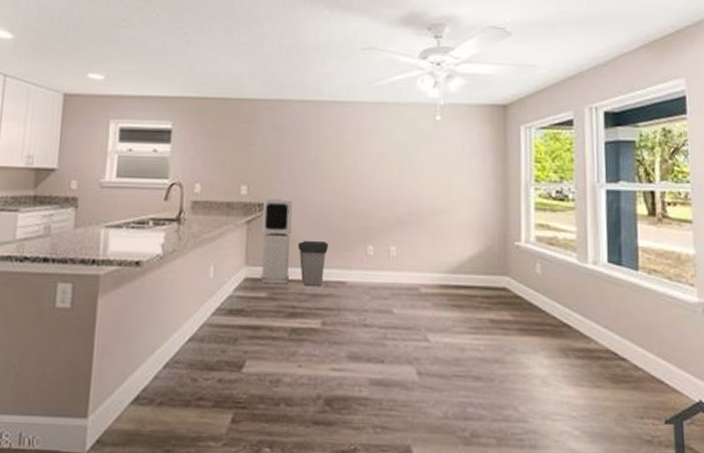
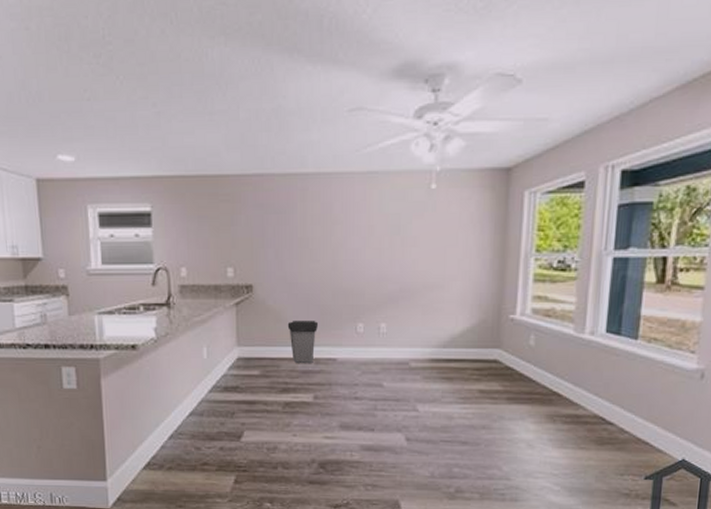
air purifier: present [260,198,292,285] -> none [251,280,281,363]

